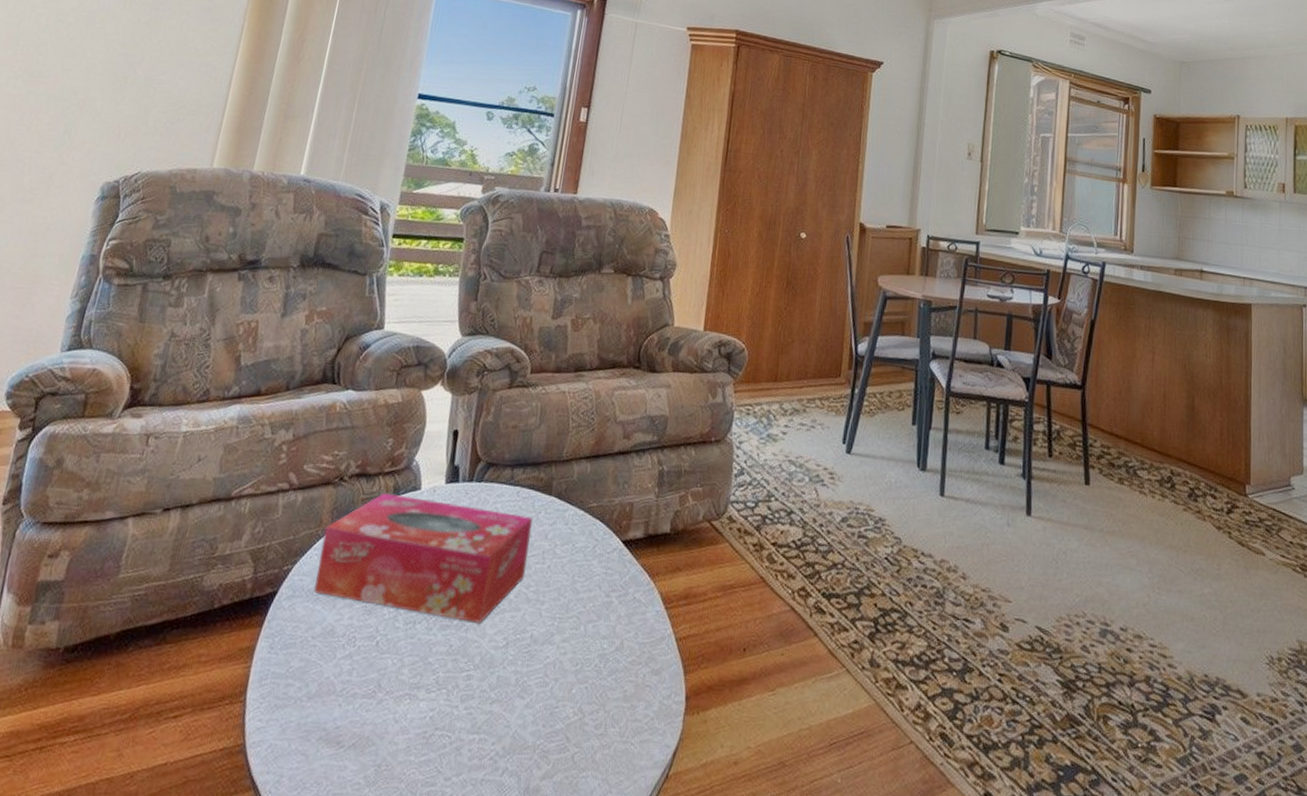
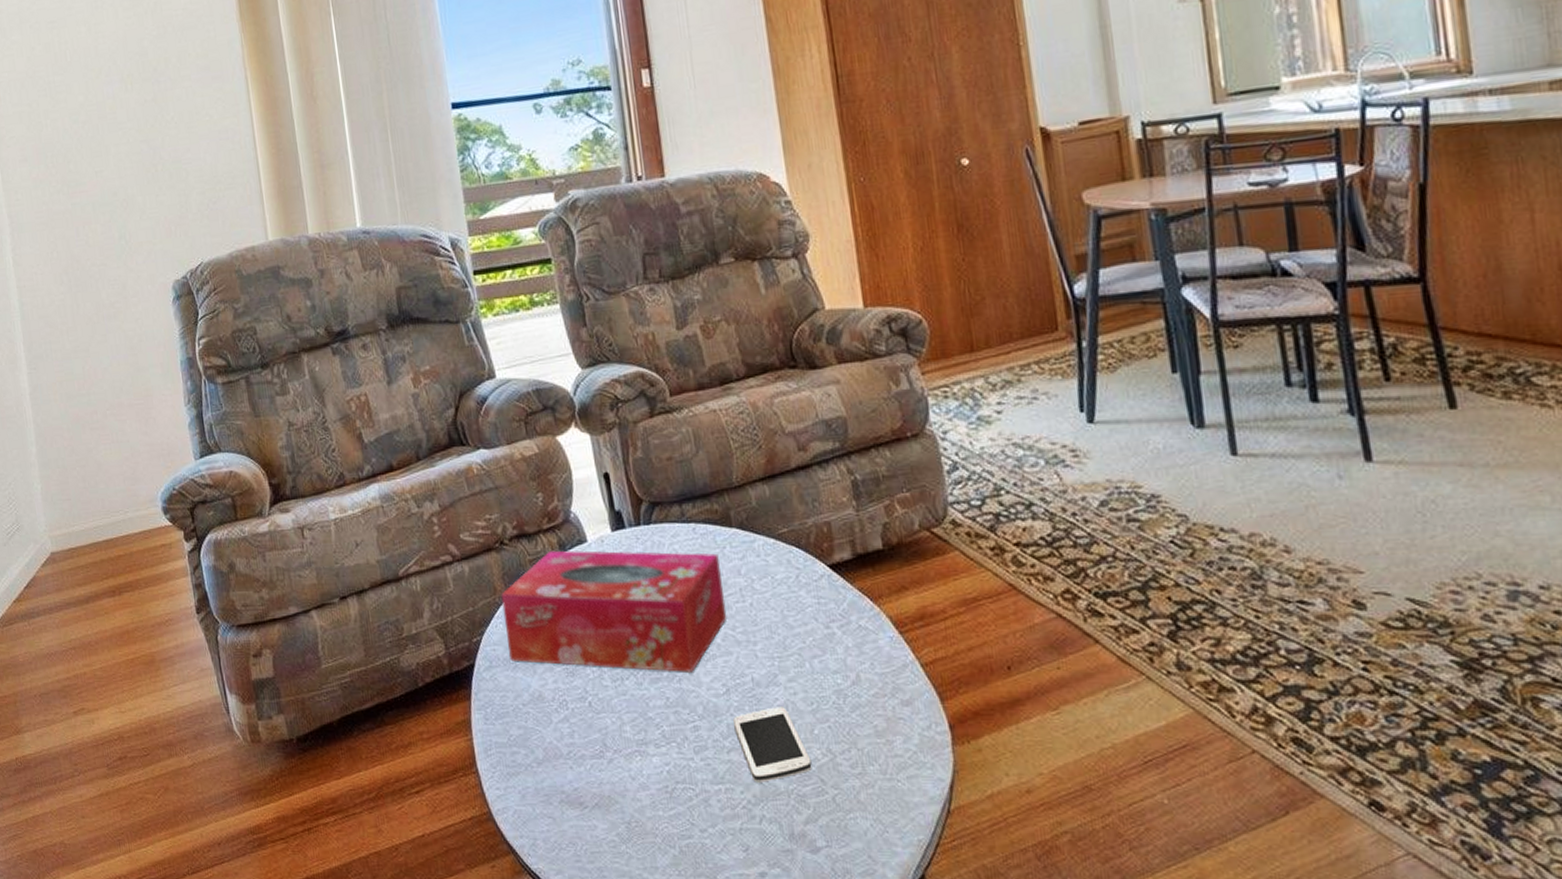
smartphone: none [502,664,563,736] -> present [733,707,812,782]

